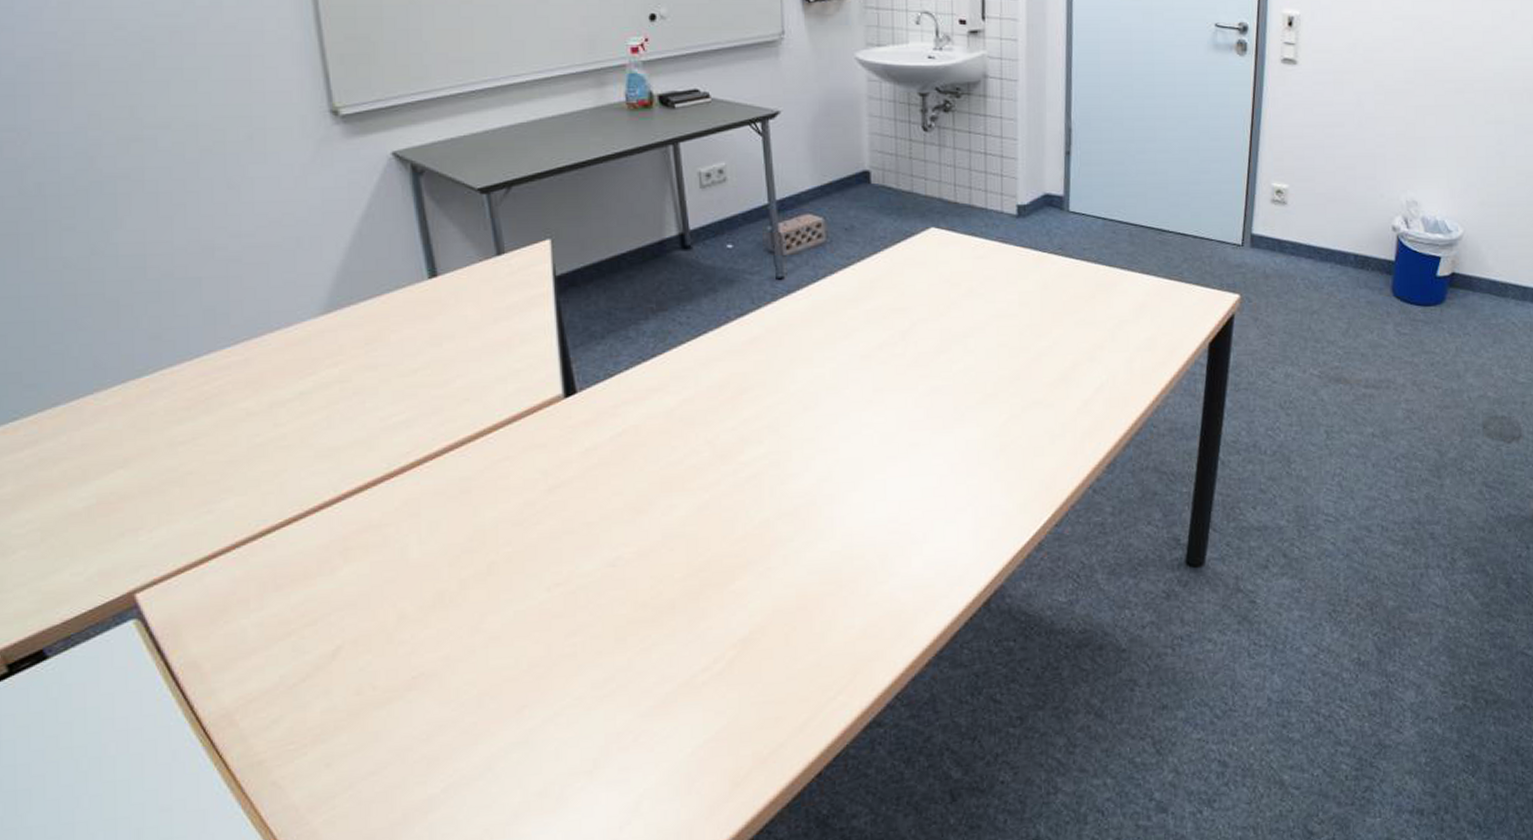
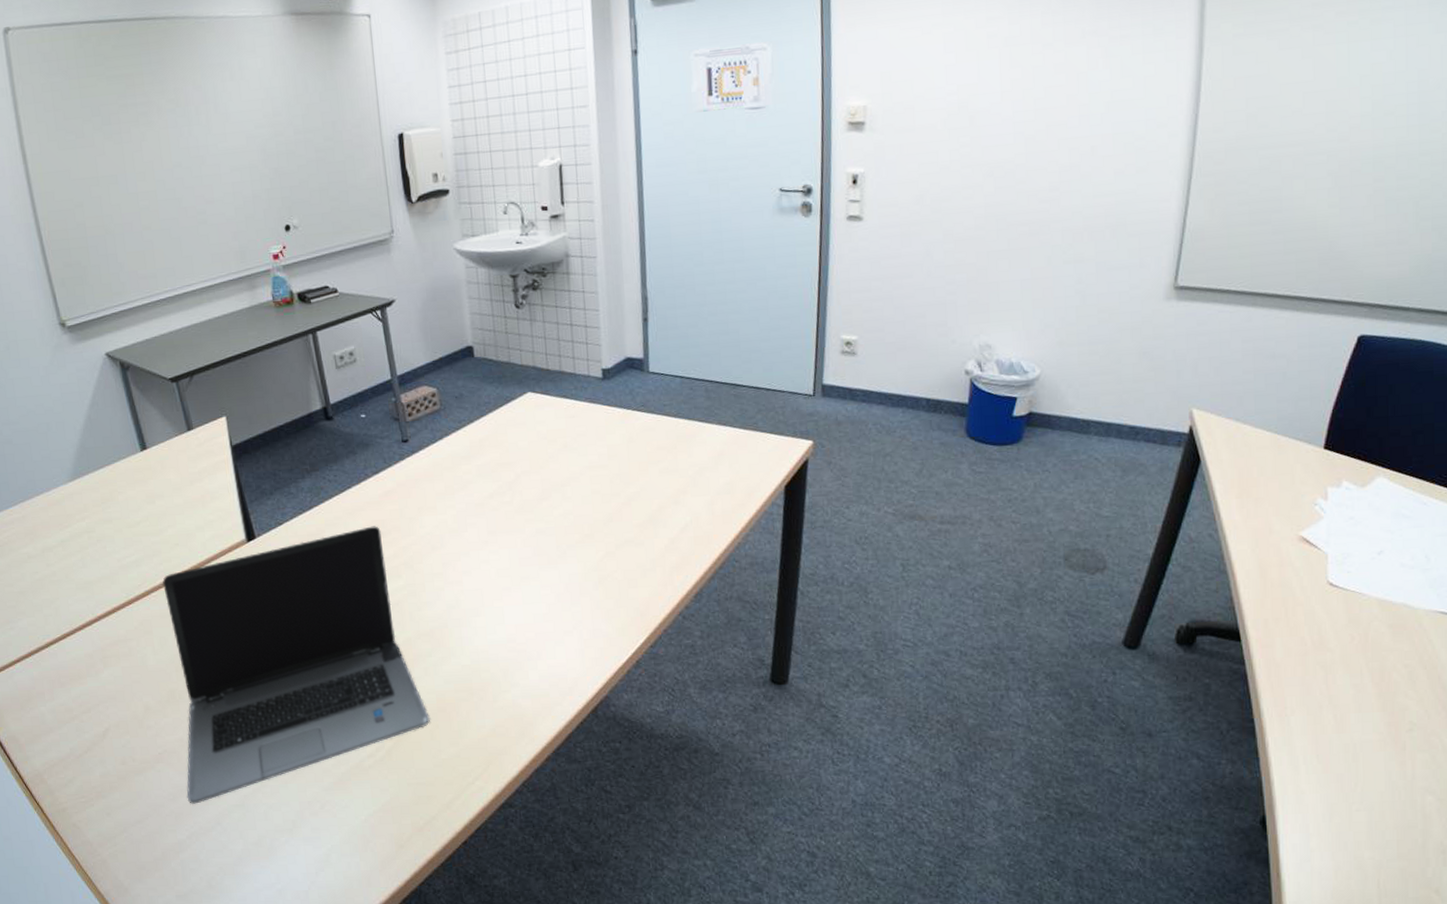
laptop computer: none [442,380,786,745] -> present [163,526,430,804]

